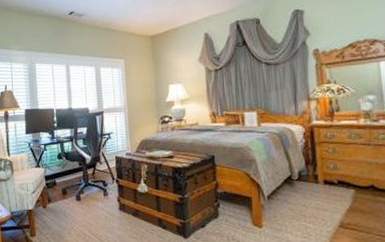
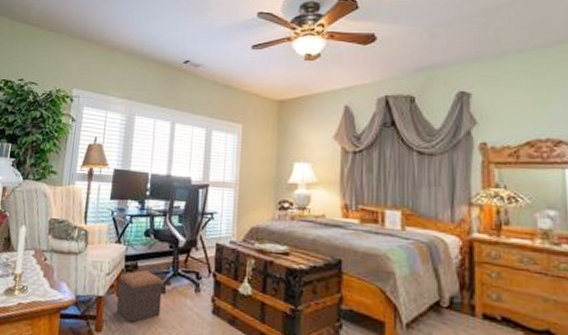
footstool: none [43,185,79,226] -> present [116,270,163,322]

